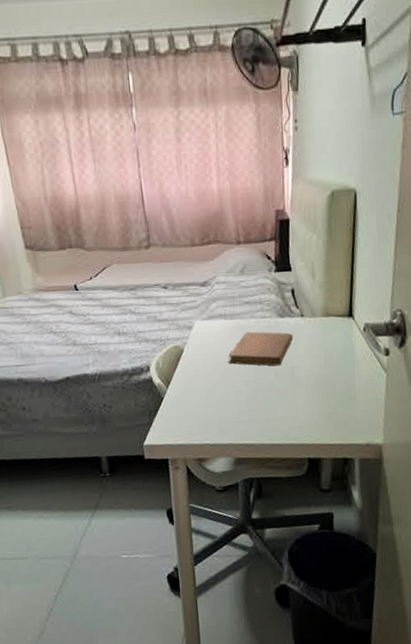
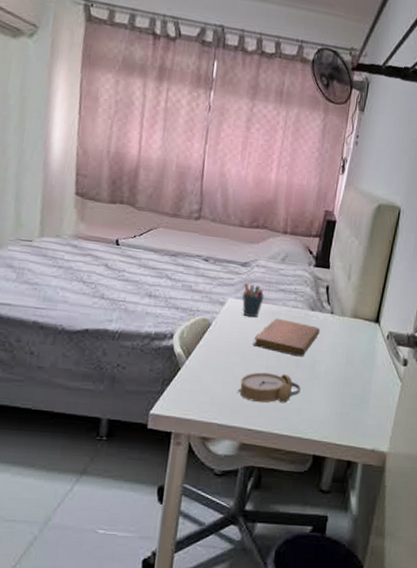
pen holder: none [207,302,231,337] -> present [242,283,265,318]
alarm clock: none [223,386,284,418] -> present [238,372,301,404]

